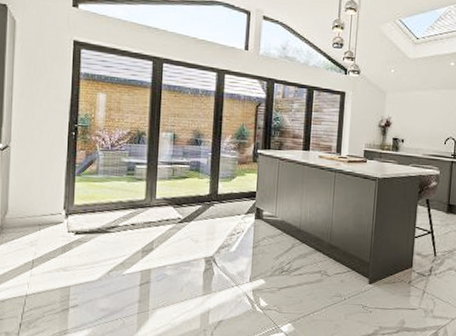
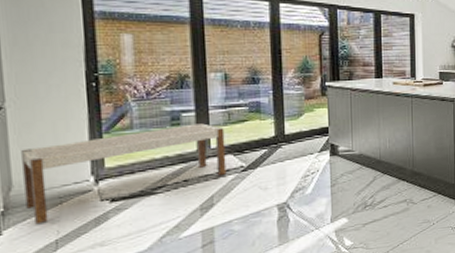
bench: none [15,175,168,245] -> present [21,123,227,225]

